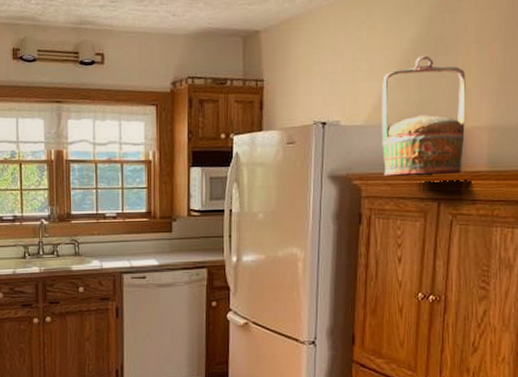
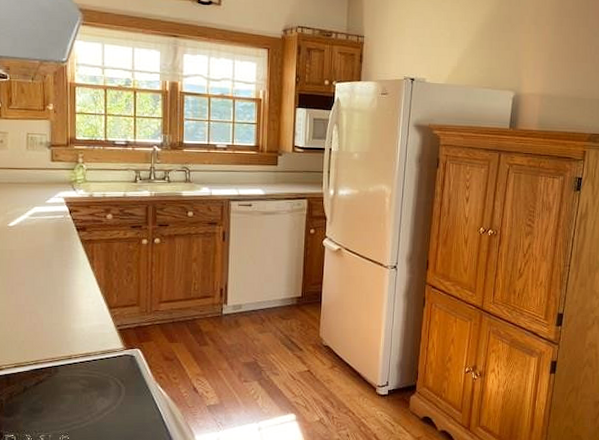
decorative basket: present [381,55,466,177] -> none [458,30,525,131]

